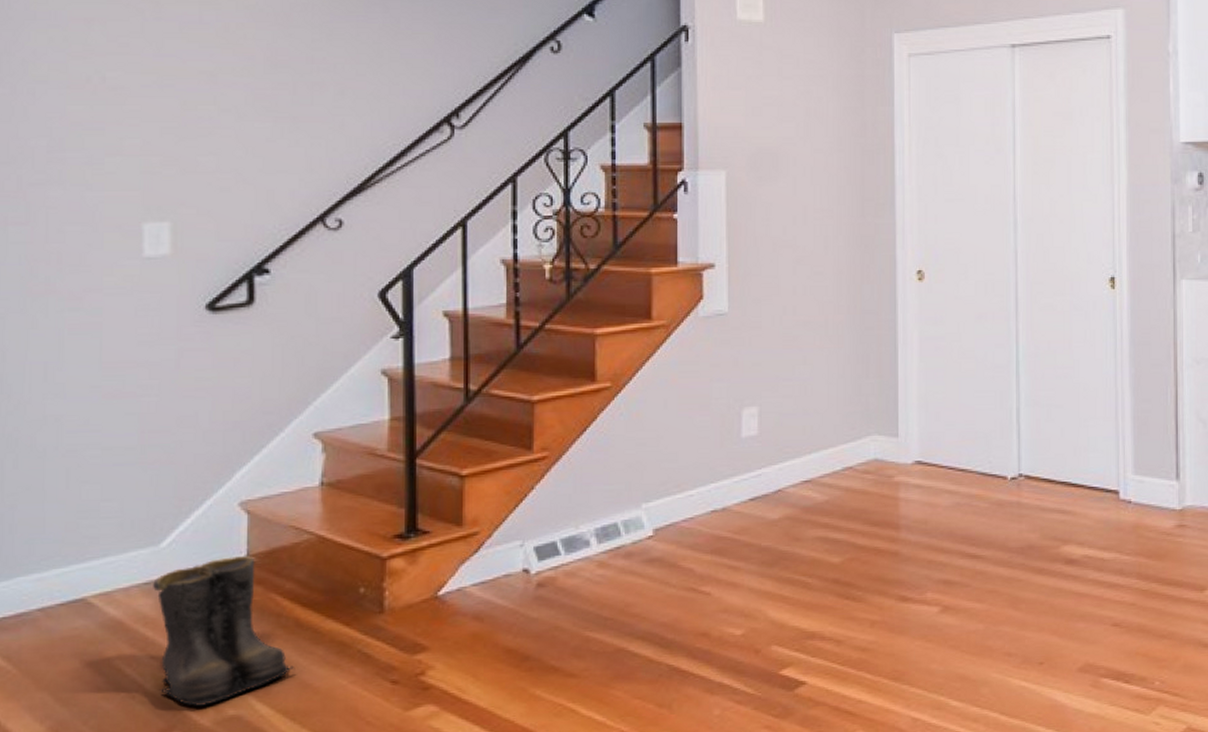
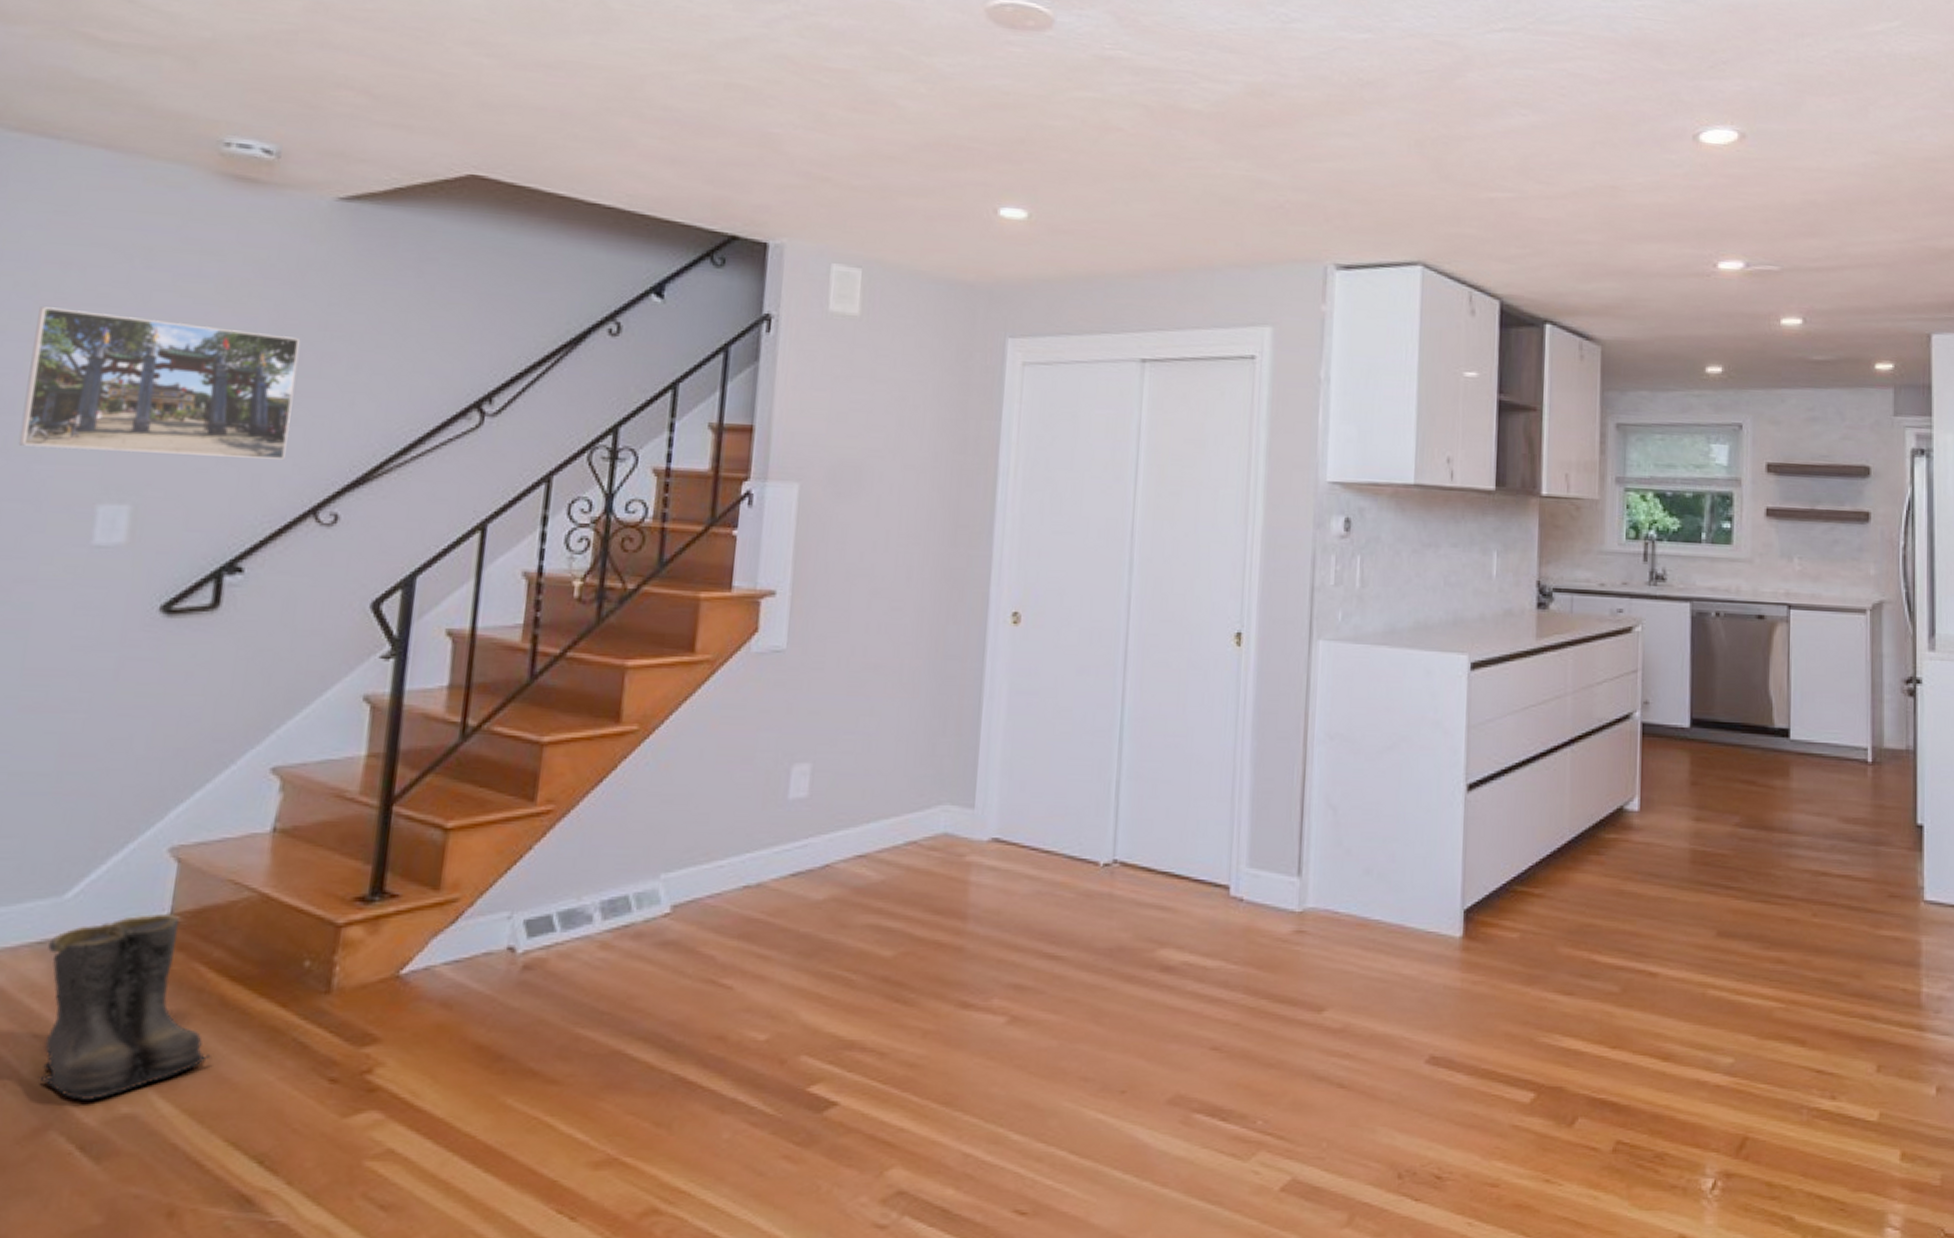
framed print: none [71,58,293,178] -> present [18,307,299,460]

